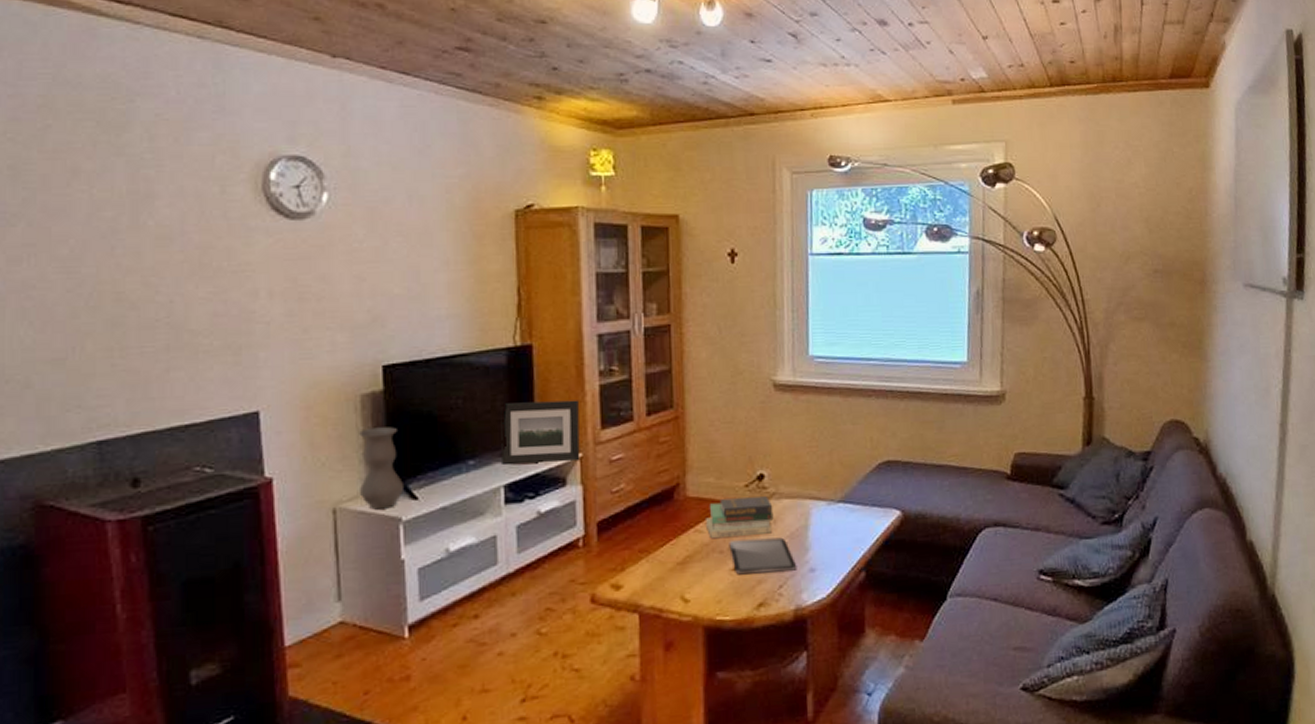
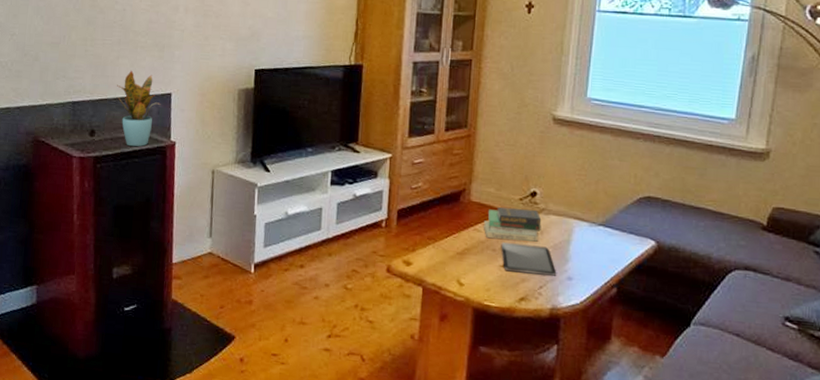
potted plant: none [170,385,243,494] -> present [117,70,160,147]
vase: present [359,427,405,510] -> none [231,114,262,176]
picture frame: present [501,400,580,464] -> none [332,108,393,160]

